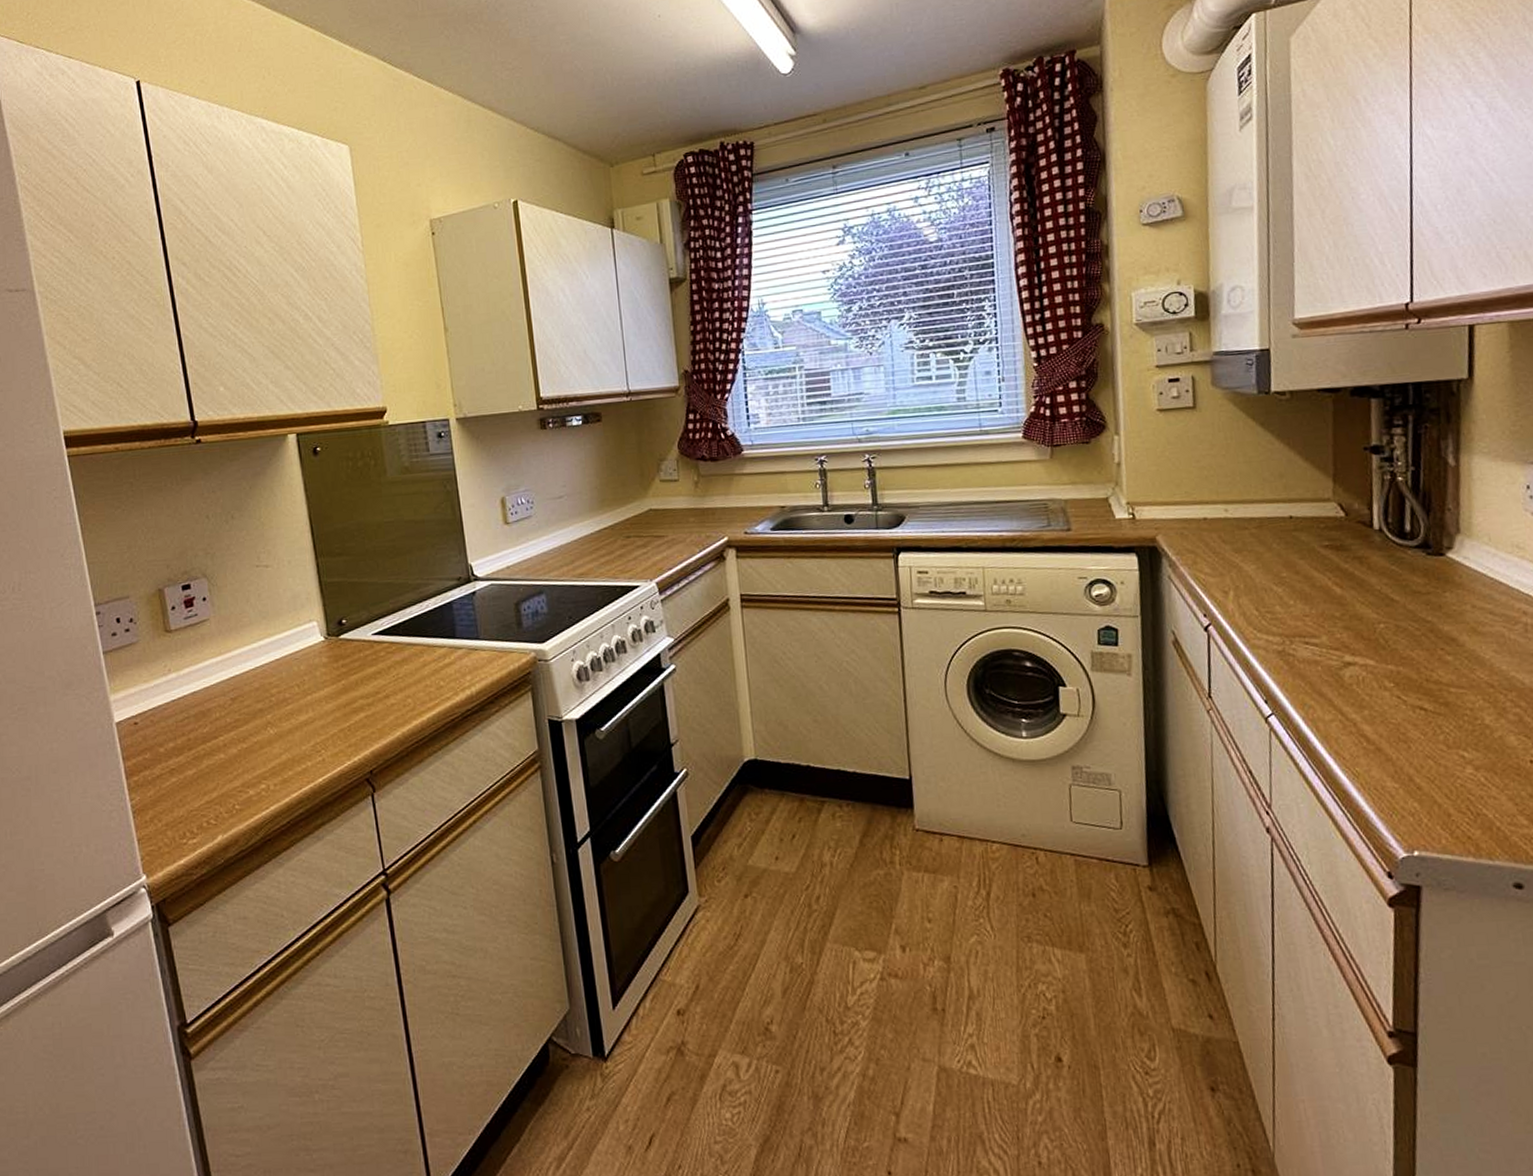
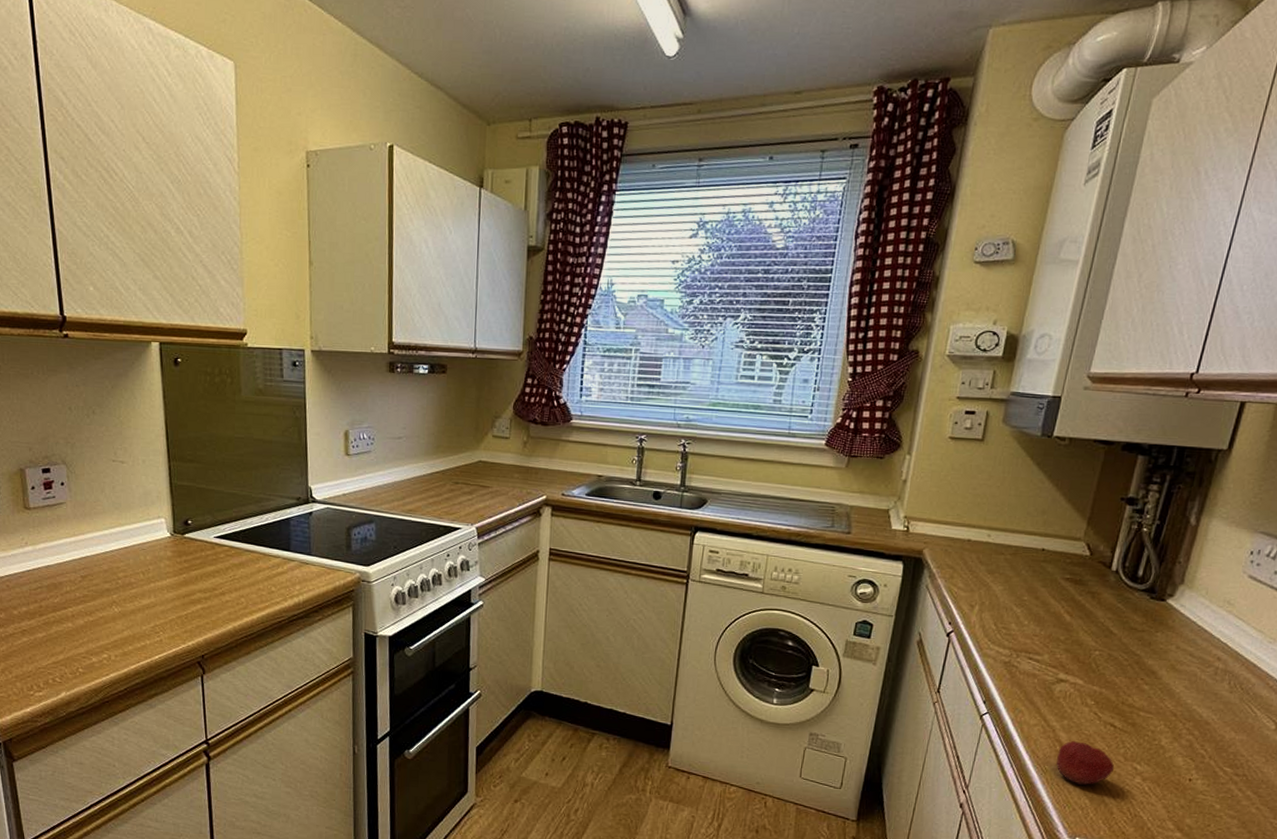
fruit: none [1366,733,1438,785] -> present [1056,741,1114,785]

